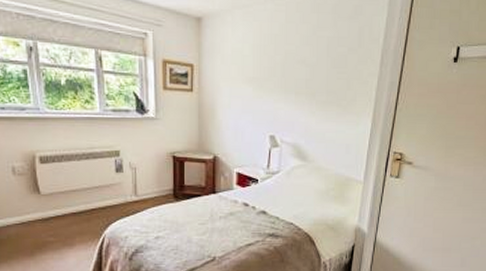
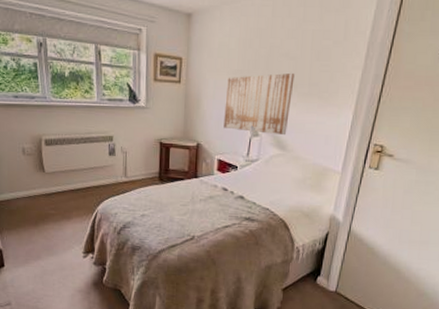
wall art: none [241,80,312,146] -> present [224,72,295,136]

